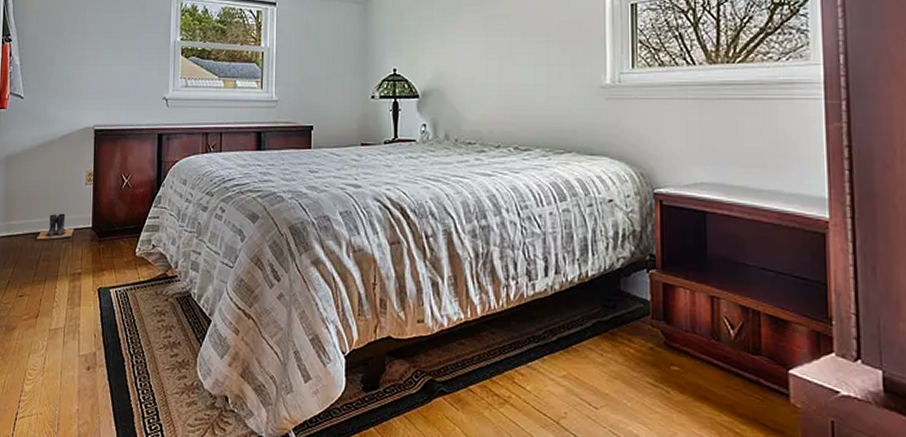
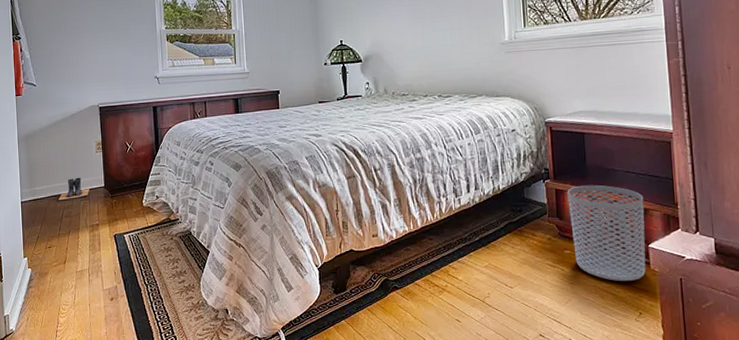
waste bin: none [679,281,785,418] -> present [567,185,646,282]

